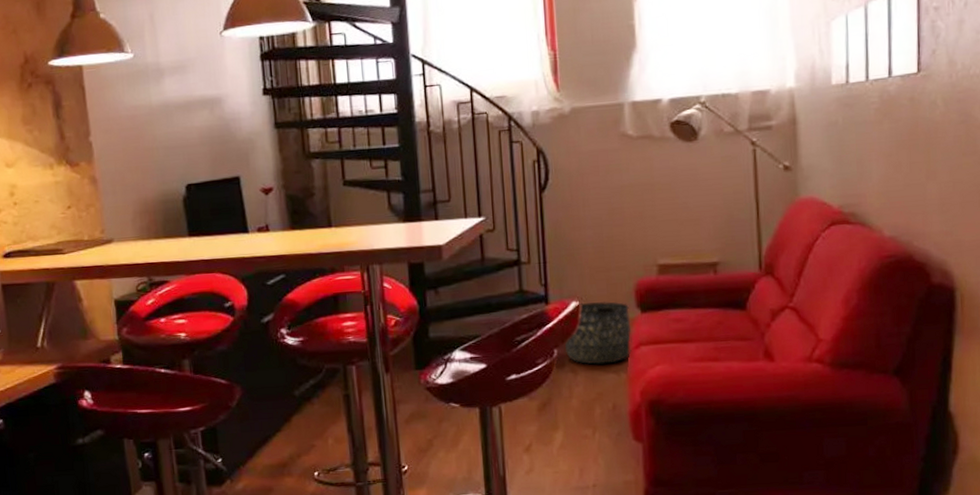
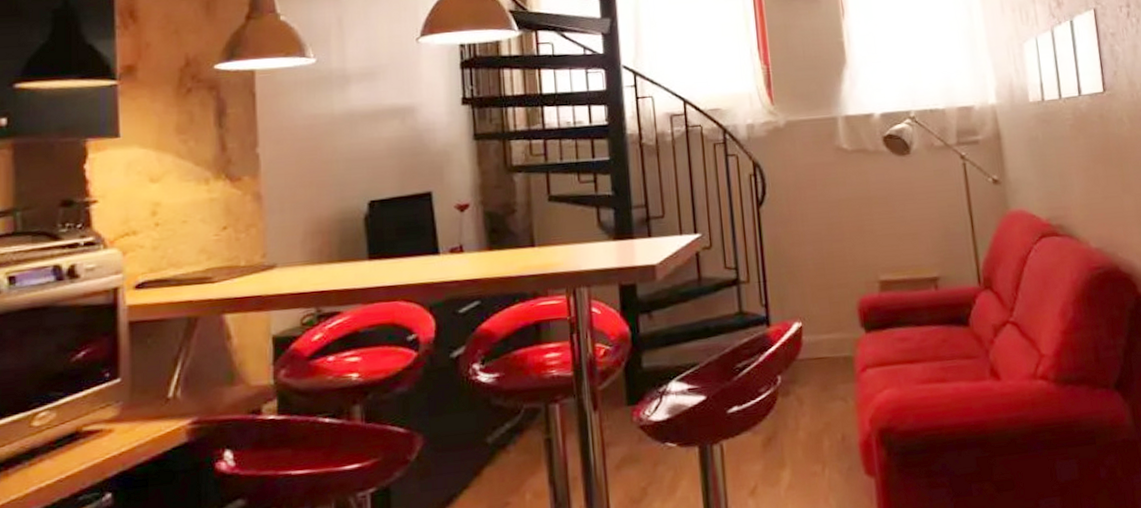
basket: present [565,301,632,365] -> none [789,321,858,392]

